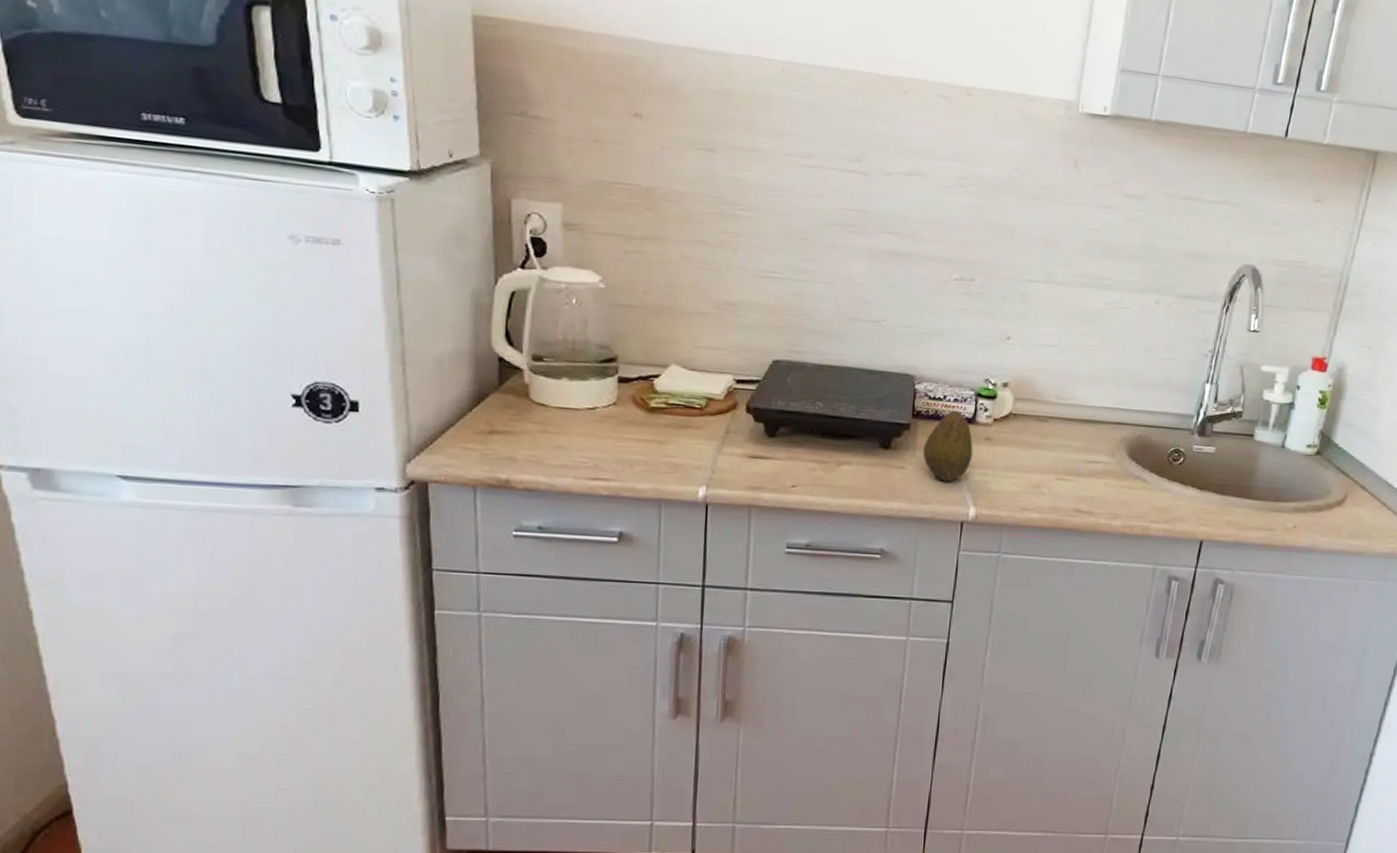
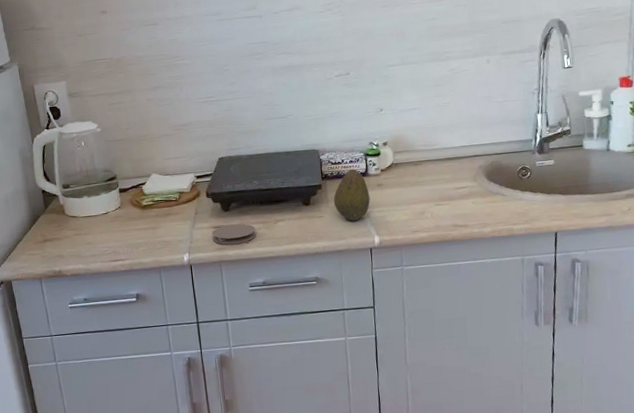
coaster: none [744,456,809,485] -> present [212,223,256,245]

